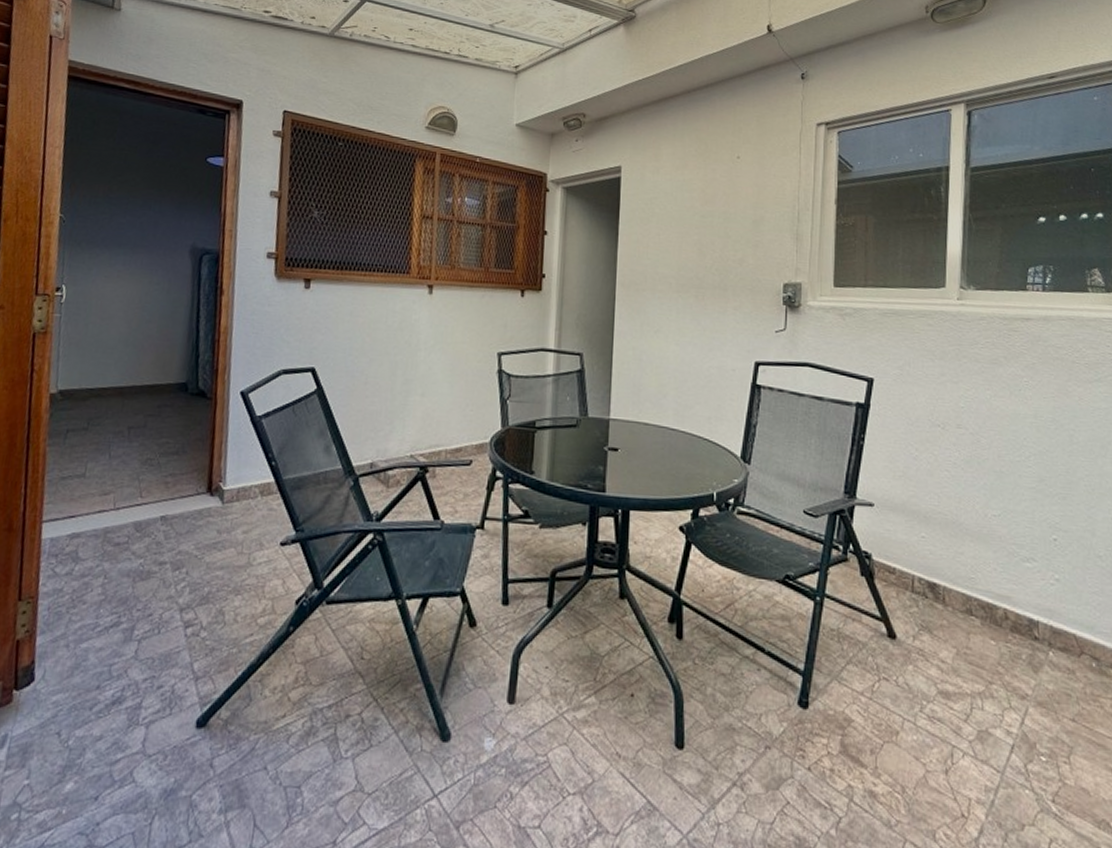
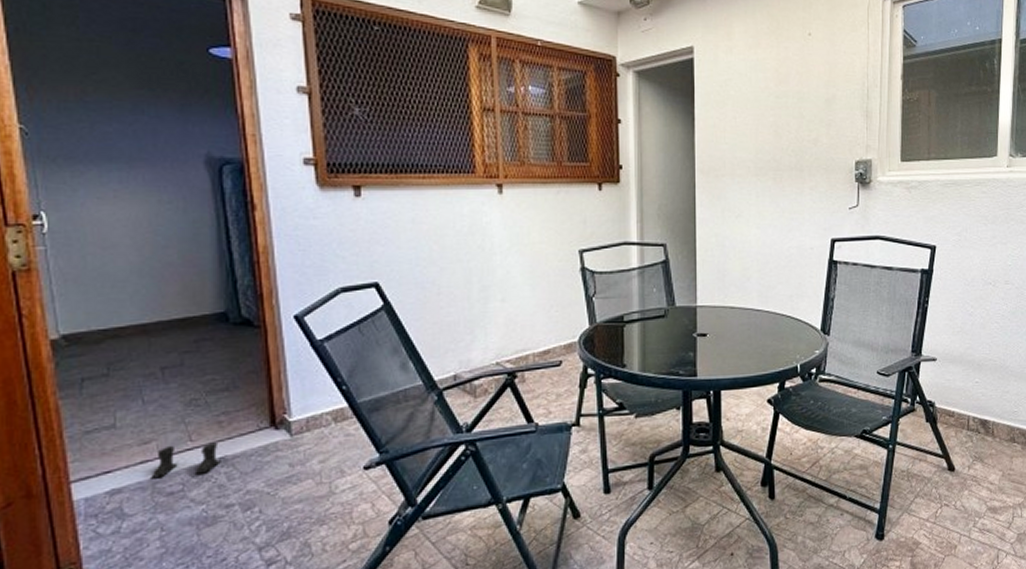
boots: none [104,500,163,530] -> present [151,442,221,479]

